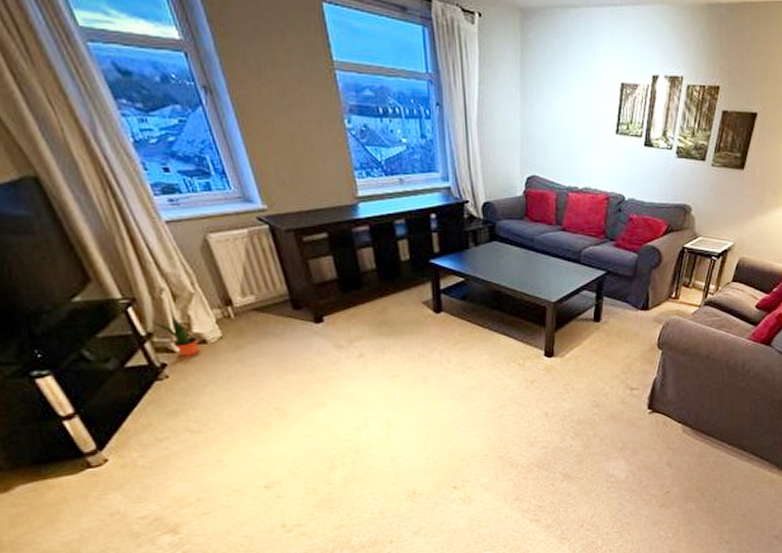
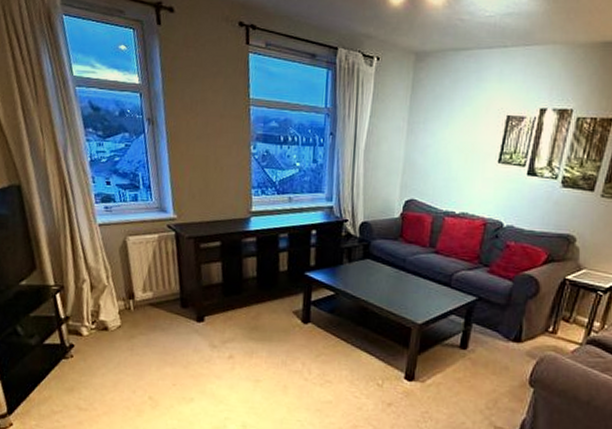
potted plant: present [152,316,199,356] -> none [71,304,102,340]

